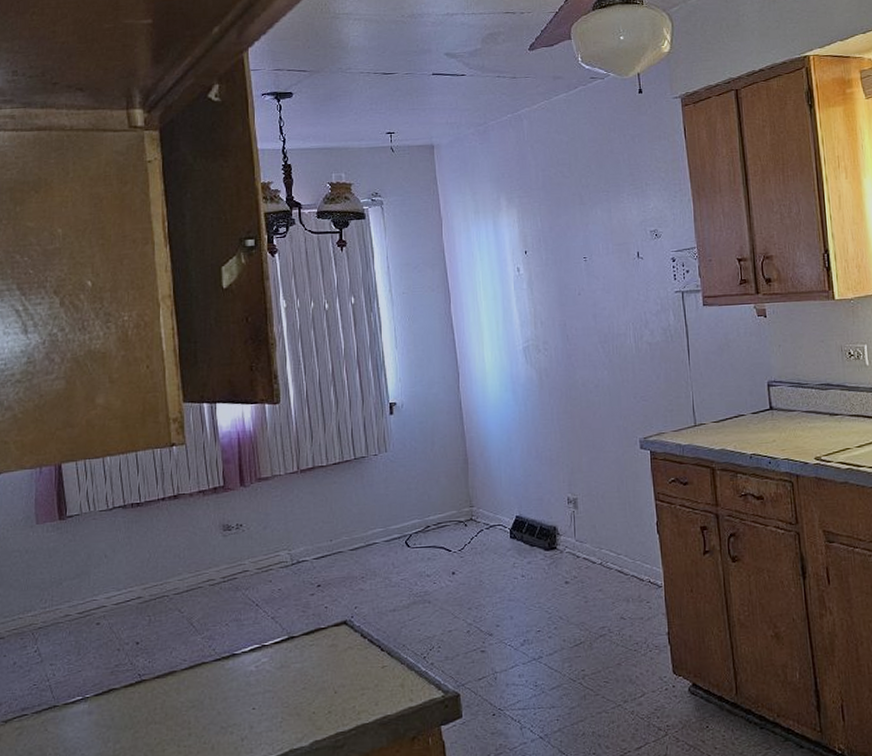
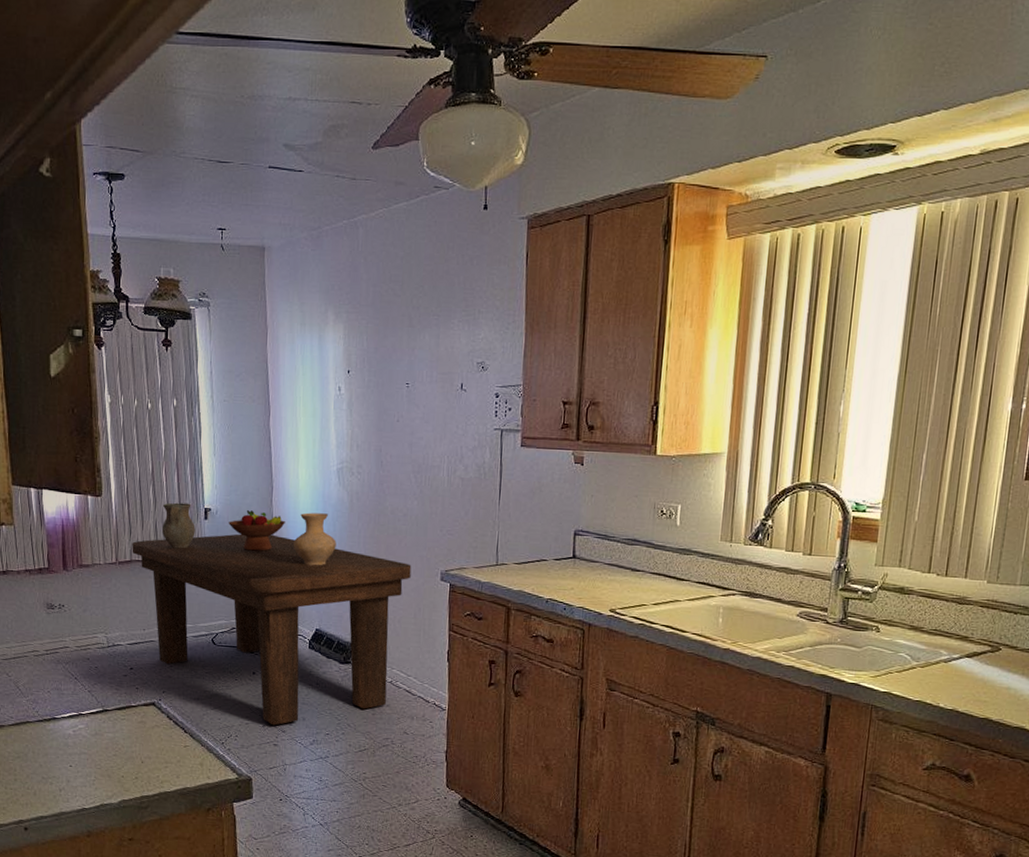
dining table: none [314,422,609,630] -> present [132,534,412,726]
ceramic pitcher: none [345,400,381,449] -> present [161,502,195,549]
fruit bowl: none [415,400,475,442] -> present [228,510,285,551]
vase: none [484,394,529,450] -> present [293,512,336,566]

